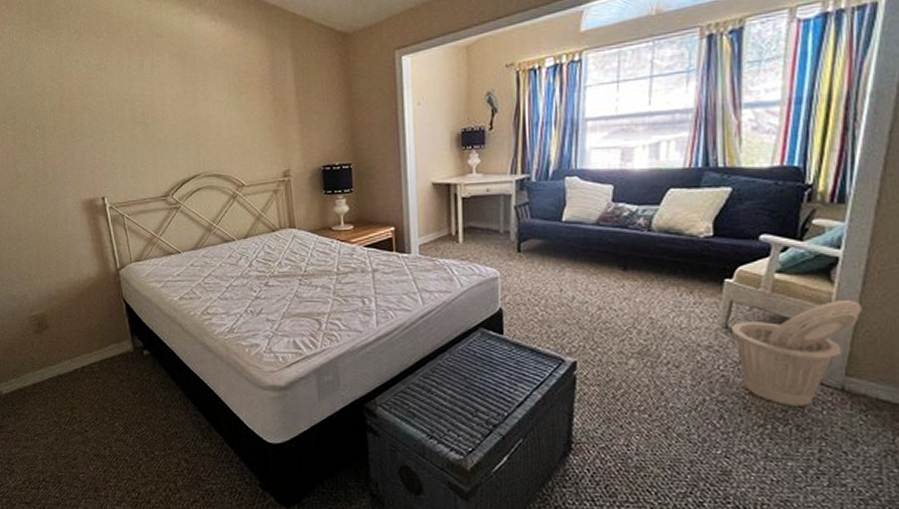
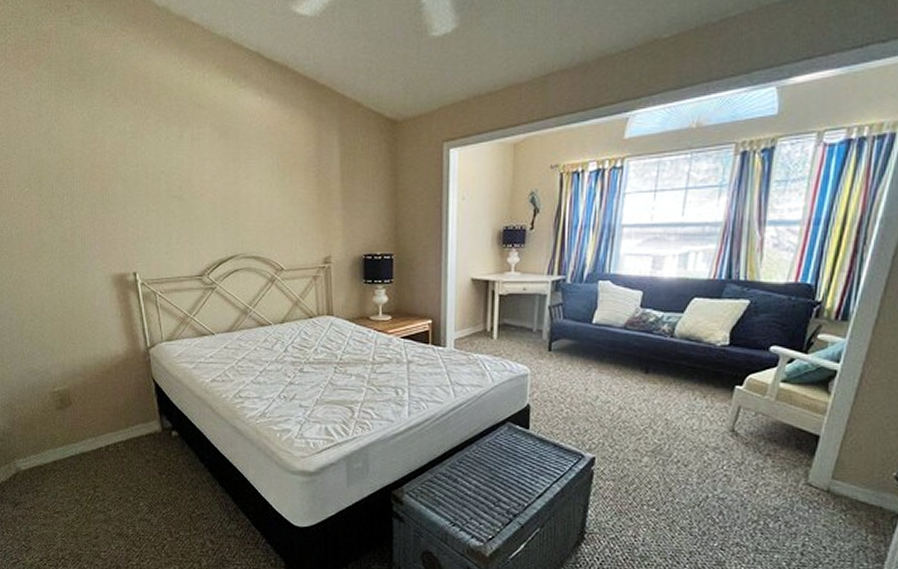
laundry basket: present [732,299,862,408] -> none [737,409,852,506]

